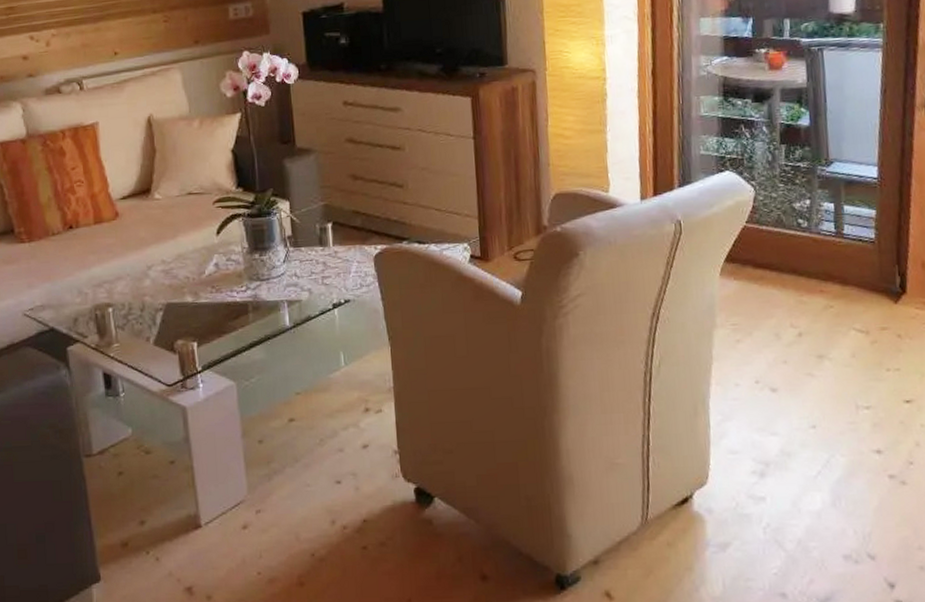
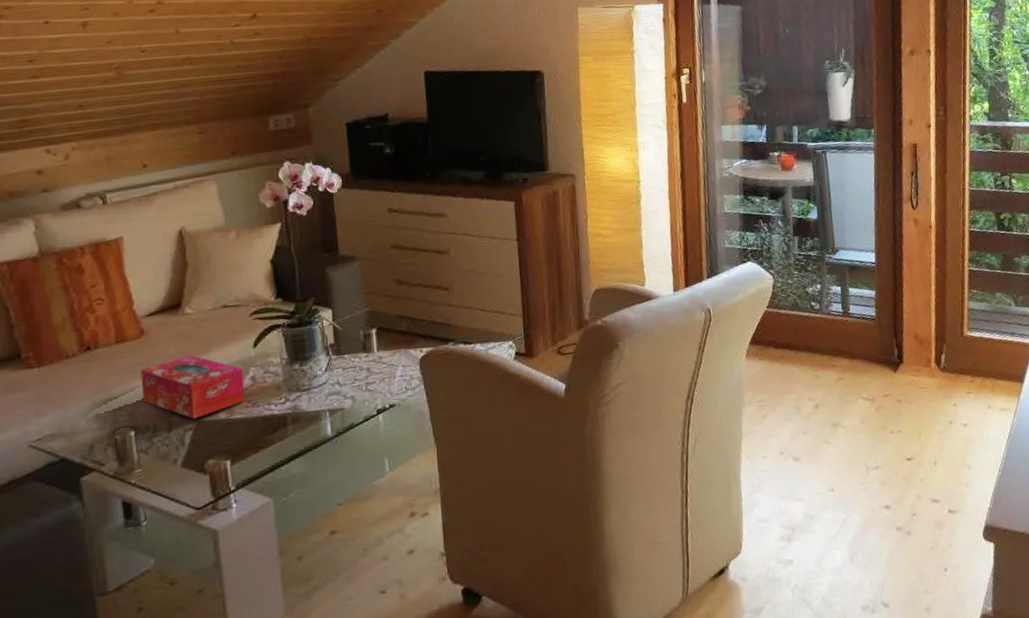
tissue box: none [116,239,210,300] -> present [141,355,246,419]

